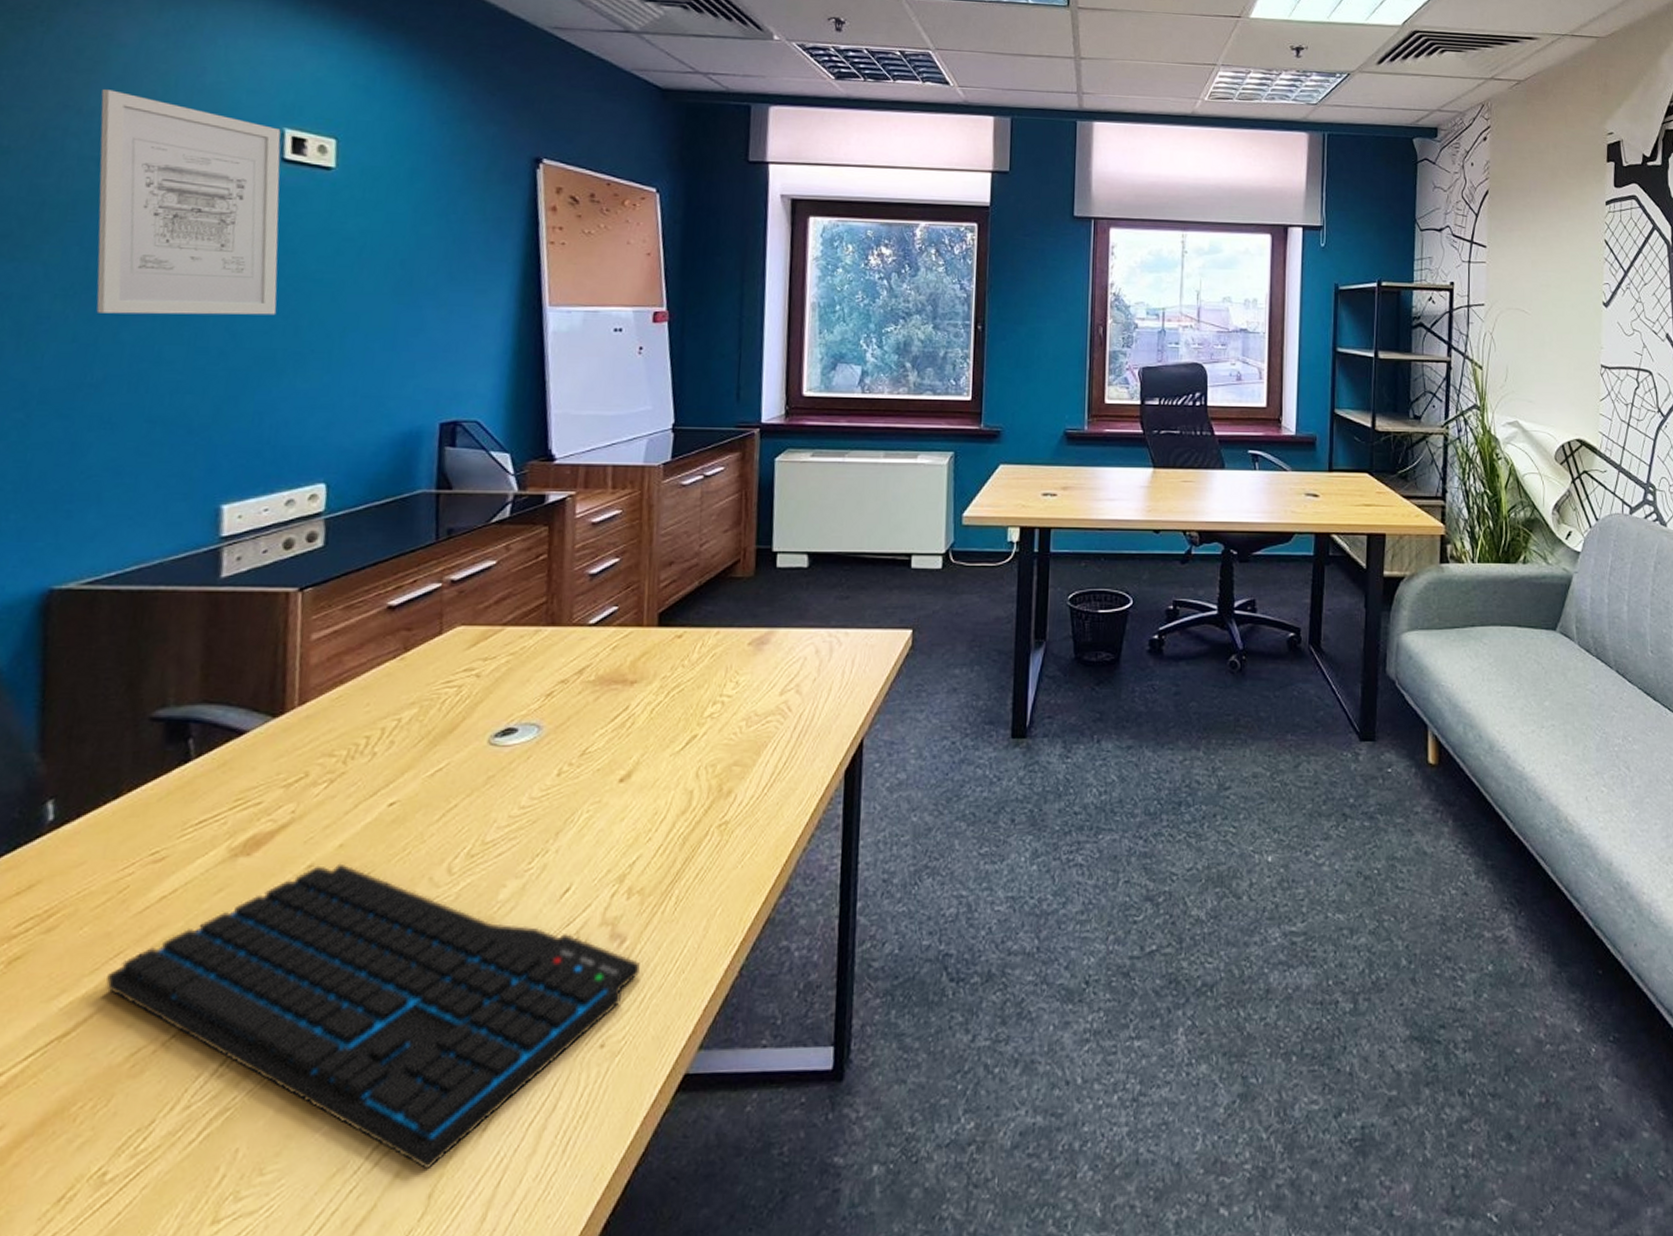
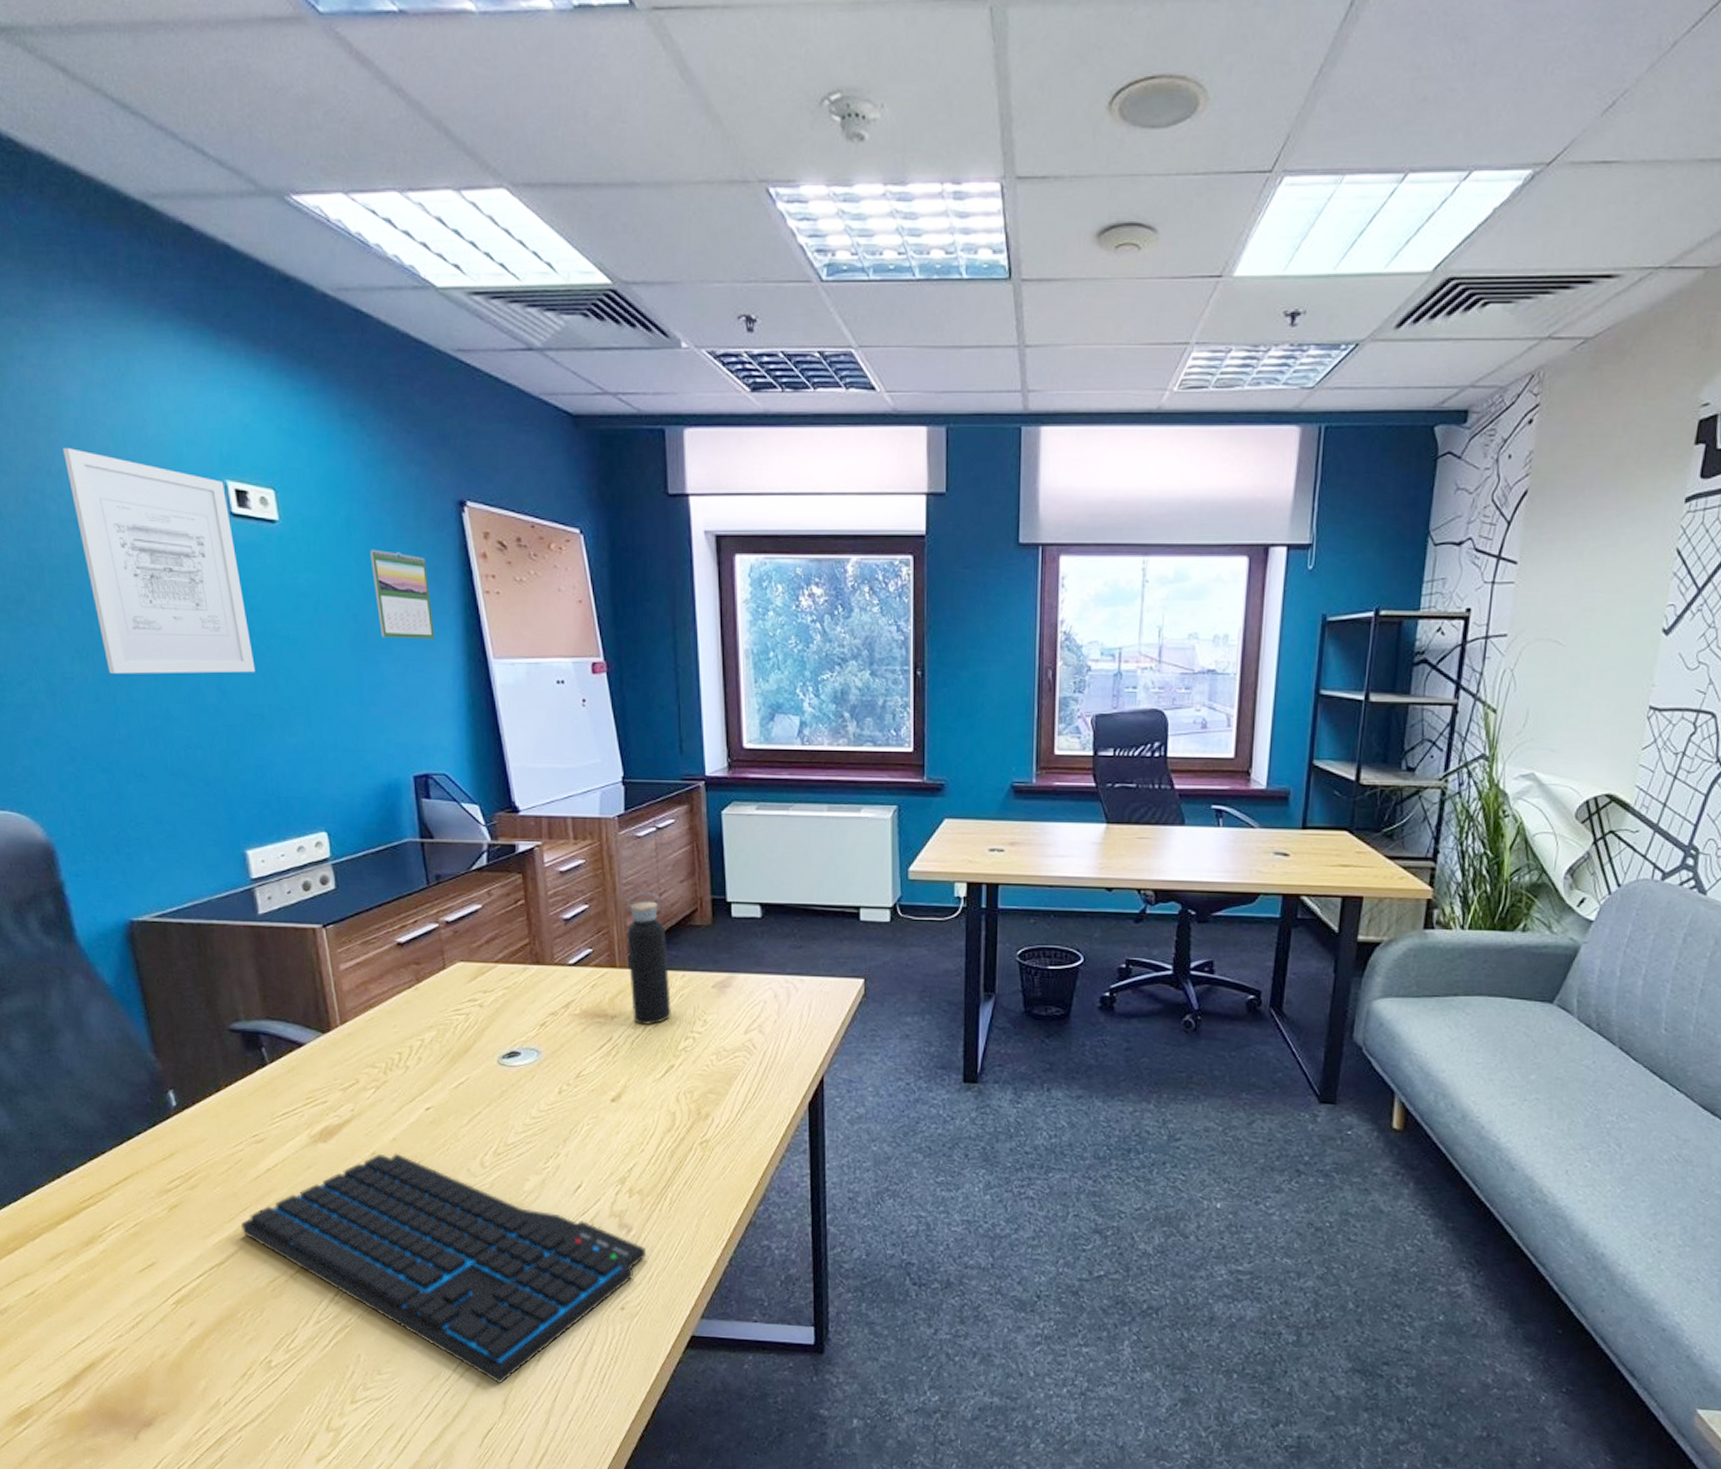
calendar: none [428,198,491,286] -> present [369,549,435,639]
water bottle: none [655,543,703,691] -> present [626,892,671,1026]

